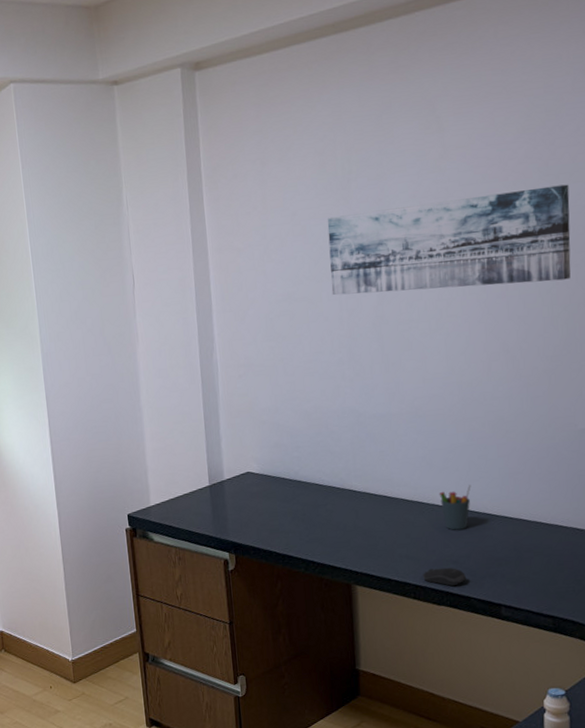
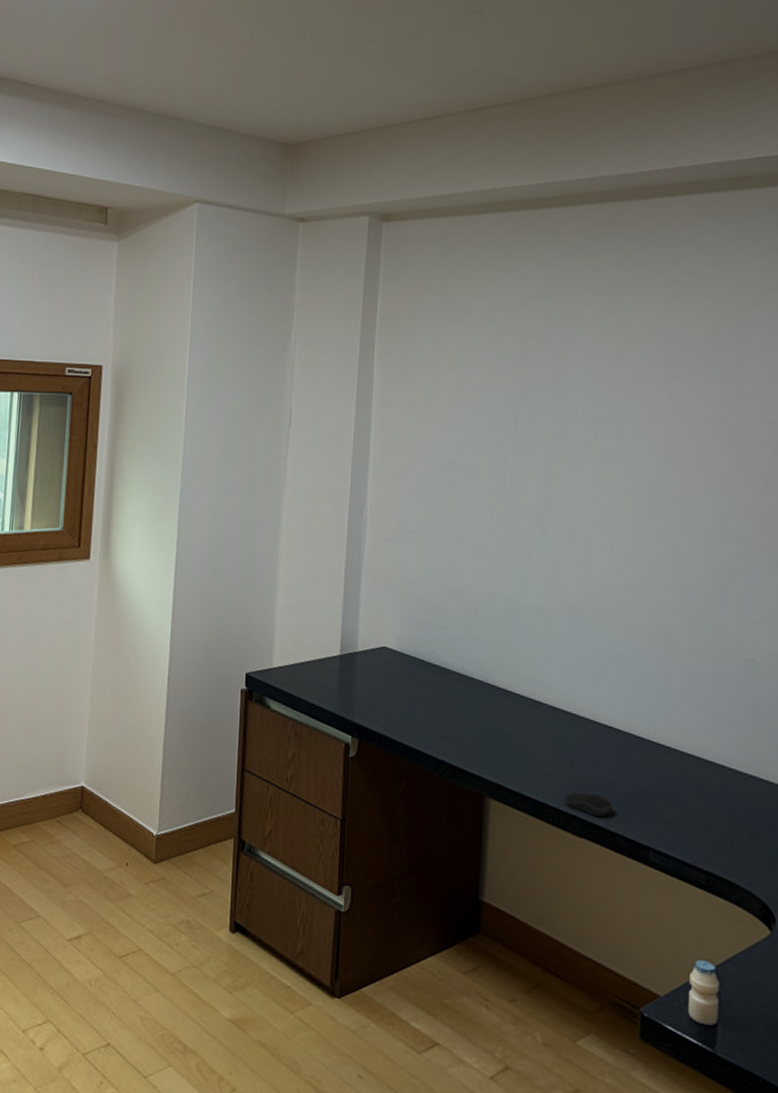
wall art: present [327,184,571,296] -> none [496,388,752,494]
pen holder: present [439,485,471,530] -> none [590,701,627,752]

